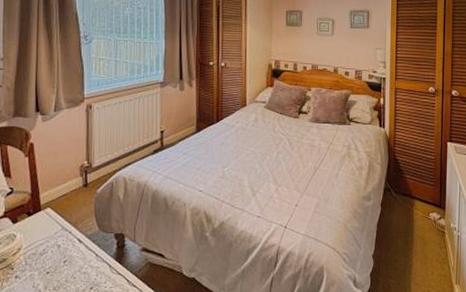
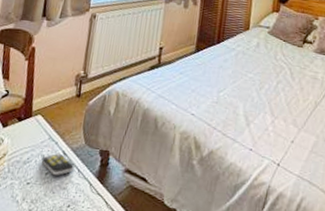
remote control: none [57,241,92,262] -> present [41,153,75,176]

